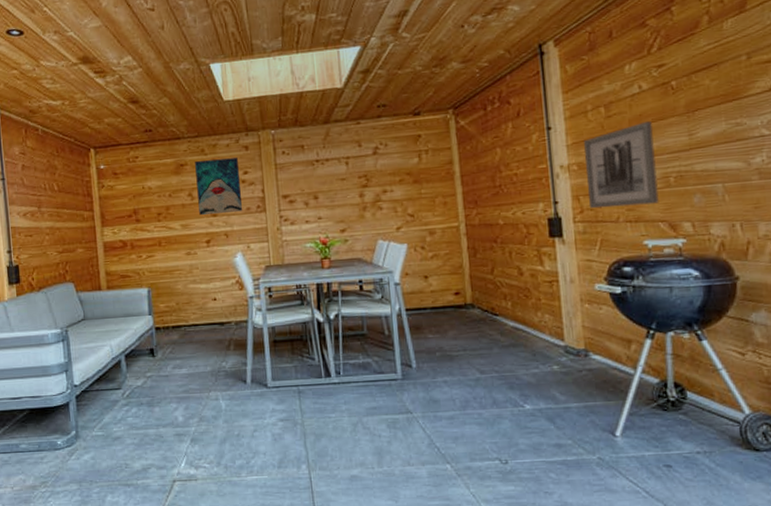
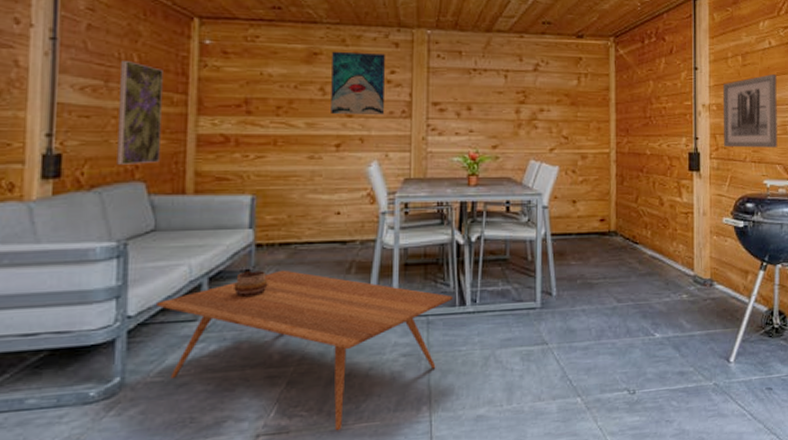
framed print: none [47,189,81,270] -> present [117,61,163,165]
coffee table: none [92,348,319,481] -> present [157,269,453,431]
decorative bowl: none [143,349,168,370] -> present [234,270,268,297]

